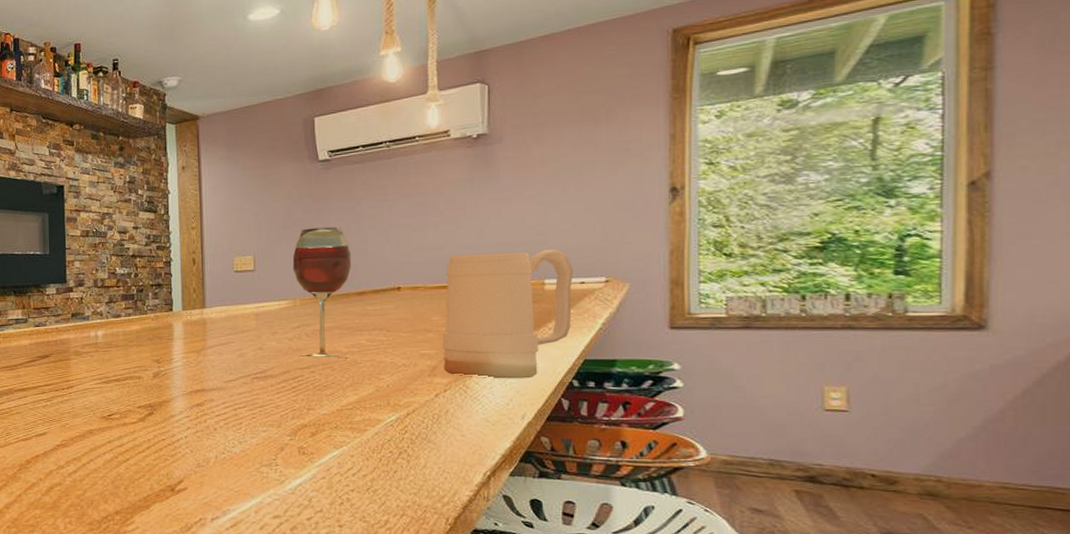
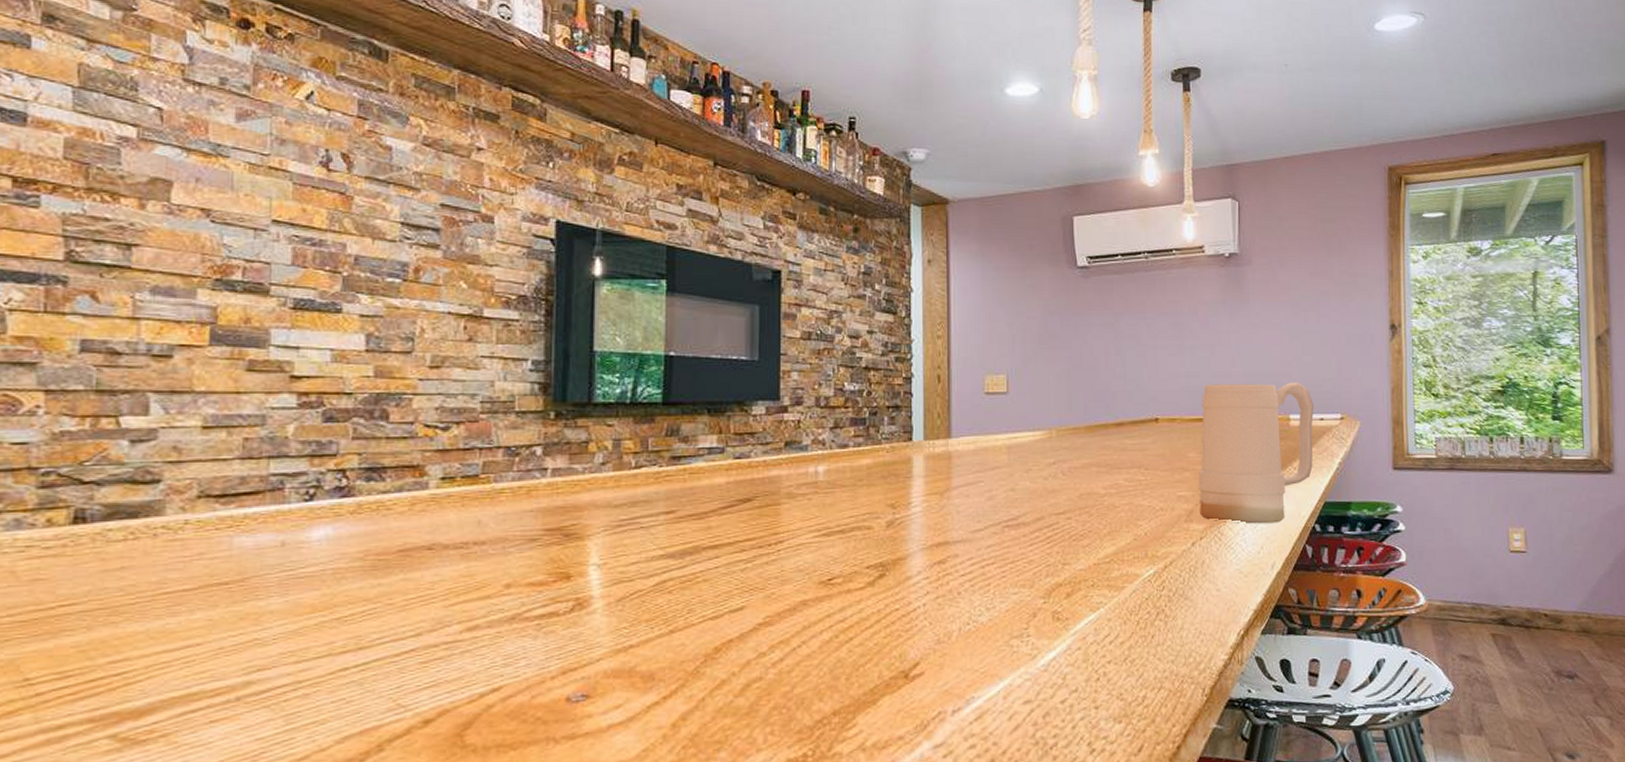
wineglass: present [292,226,352,359] -> none [1048,345,1110,502]

